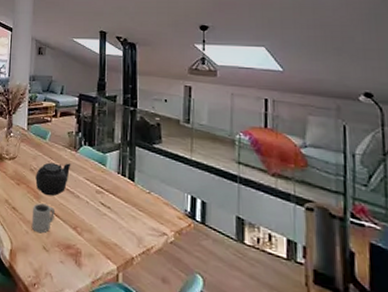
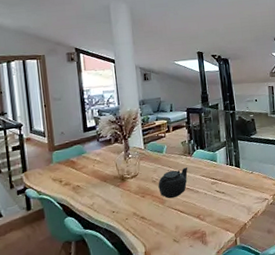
cup: present [31,203,55,234] -> none [159,205,180,231]

